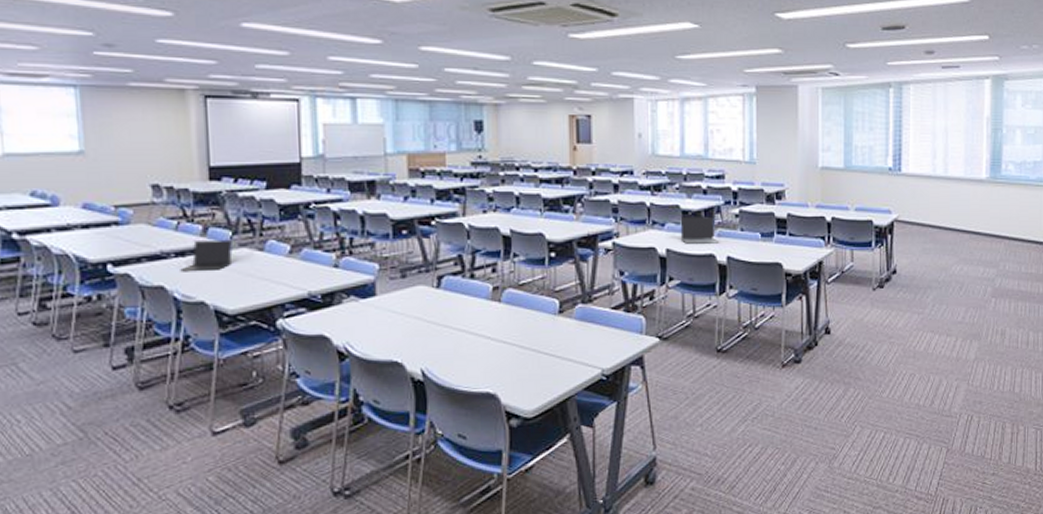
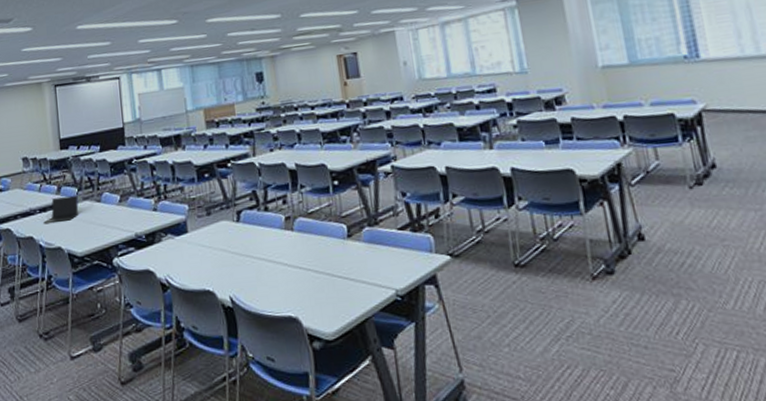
laptop: present [680,216,719,244] -> none [456,129,500,160]

